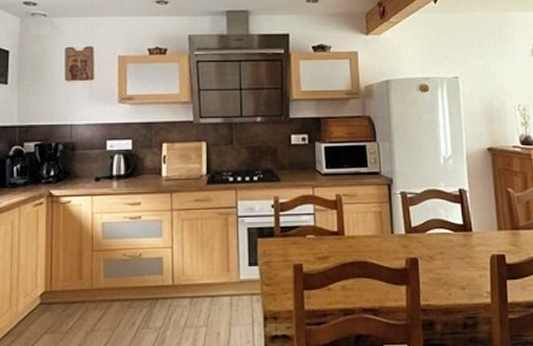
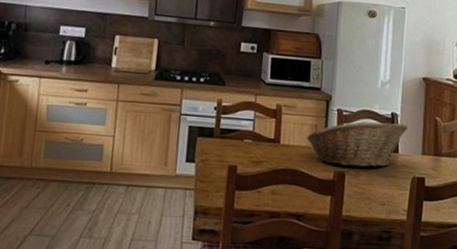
fruit basket: none [371,199,478,252] -> present [306,122,408,168]

